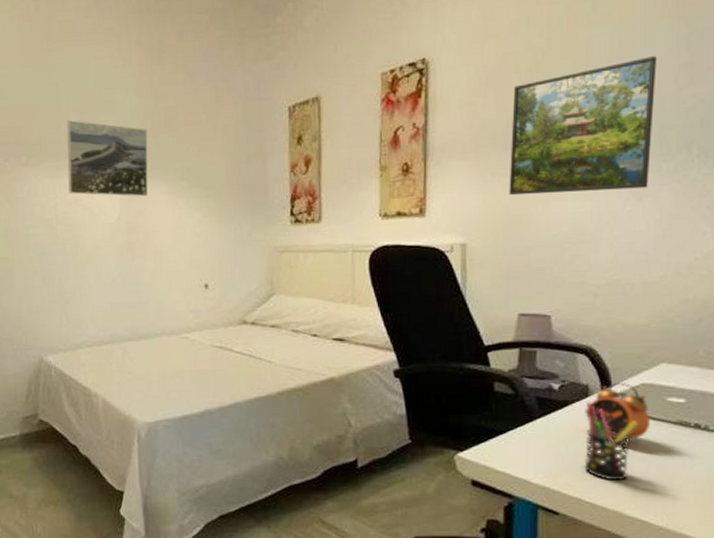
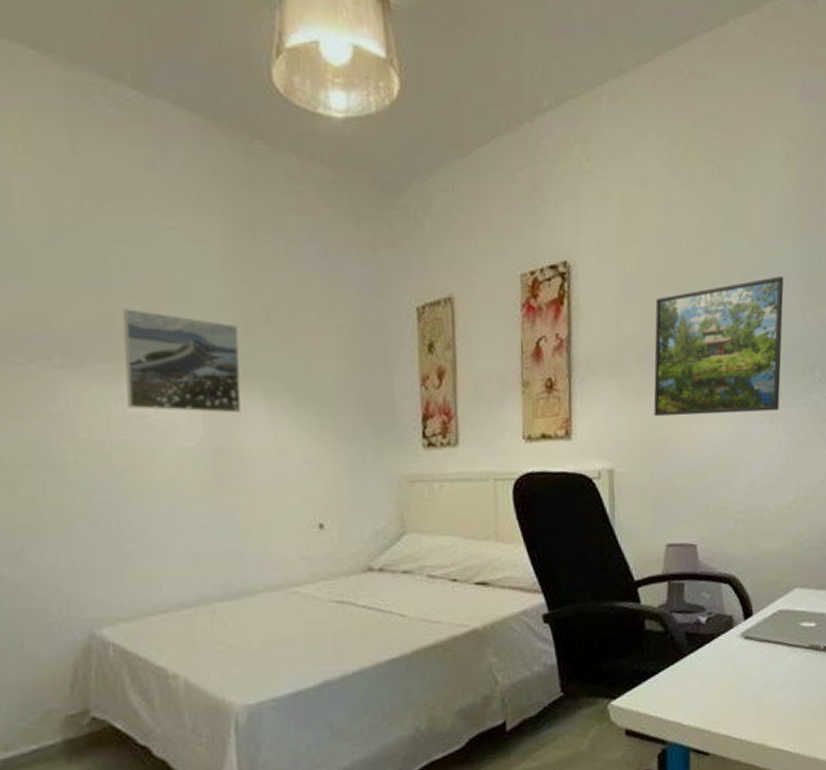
pen holder: present [584,402,638,481] -> none [730,633,777,713]
alarm clock: present [592,382,651,447] -> none [736,610,788,677]

